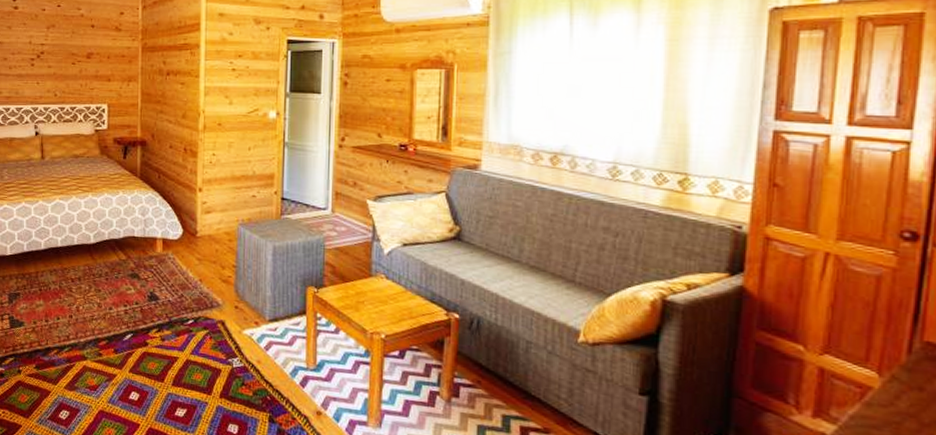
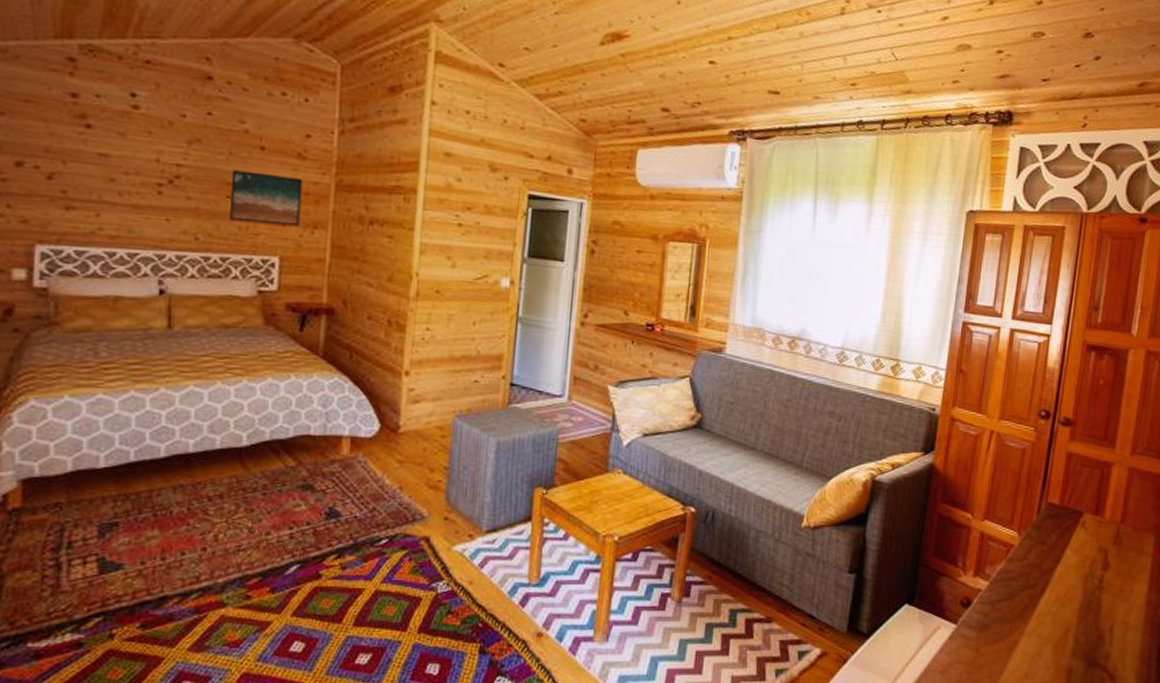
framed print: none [74,44,120,81] -> present [228,169,303,227]

